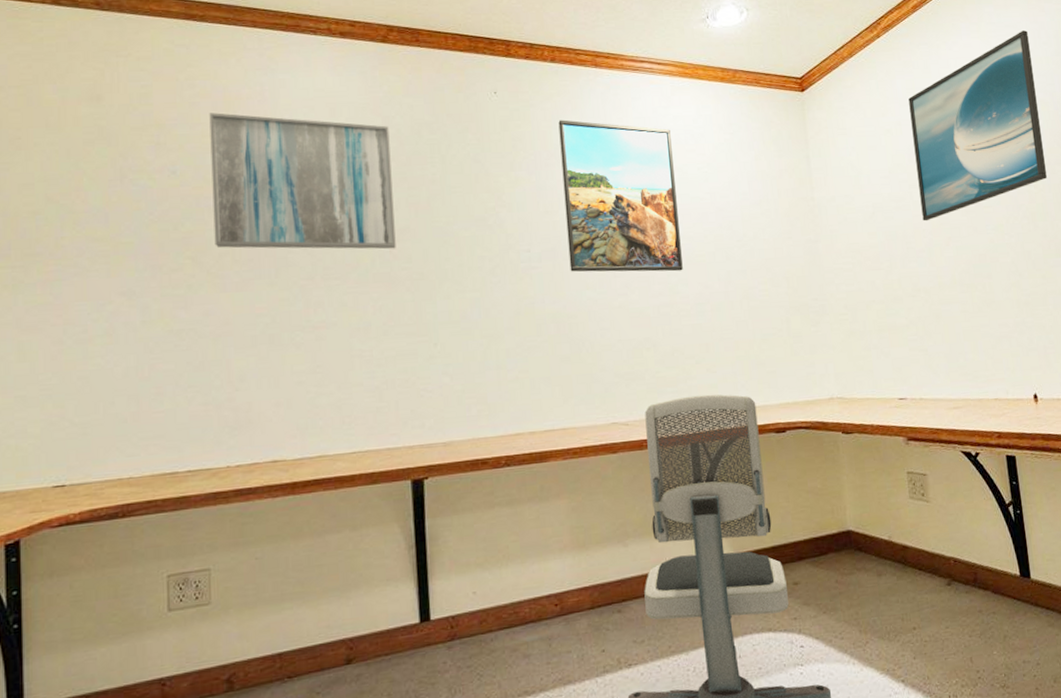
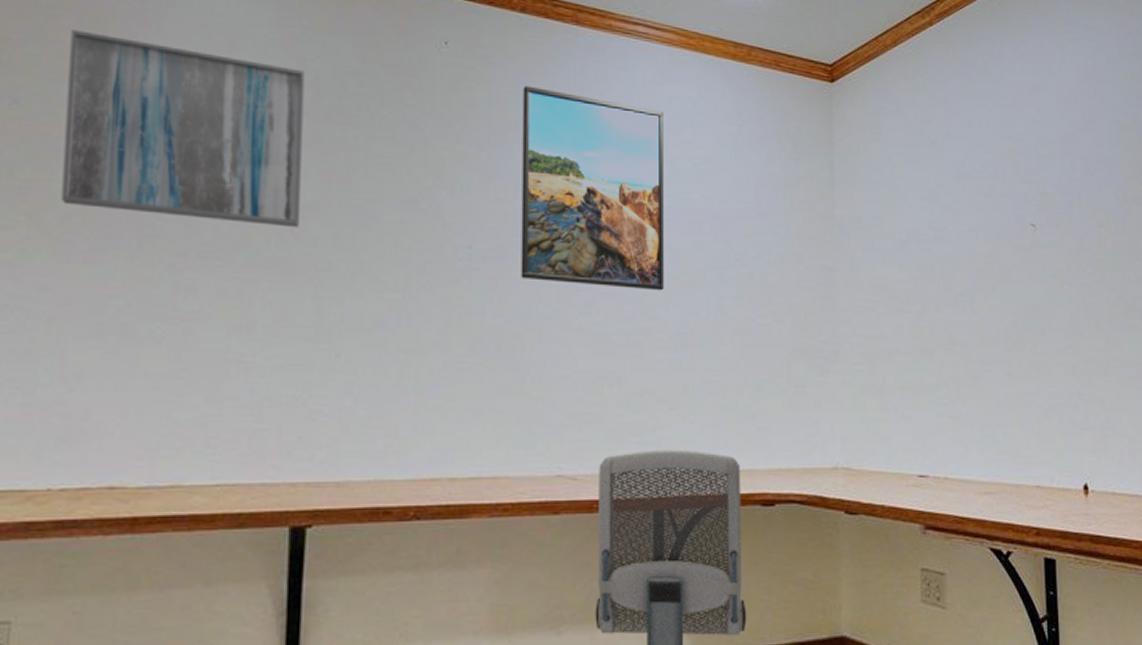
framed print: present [908,30,1047,222] -> none [961,36,1121,258]

